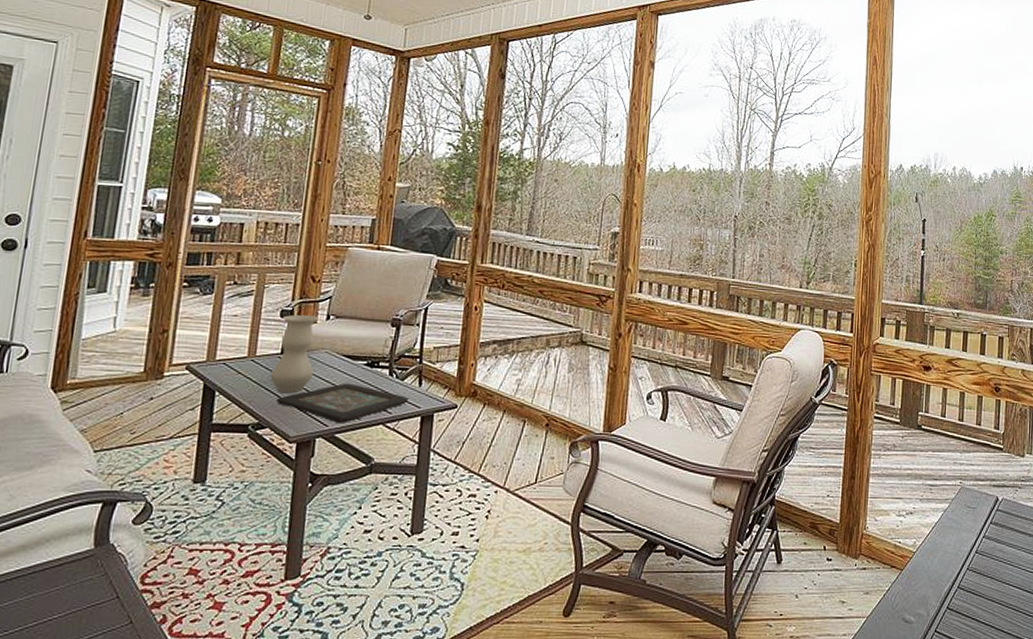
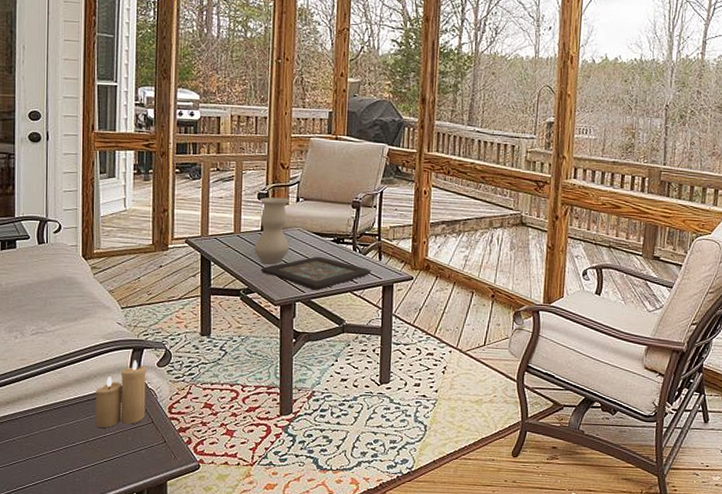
candle: none [39,517,118,608] -> present [94,360,147,428]

